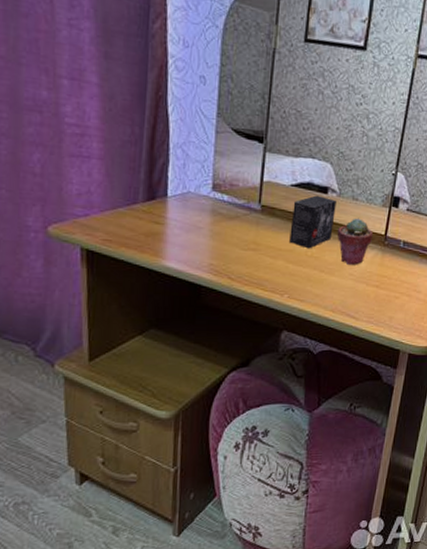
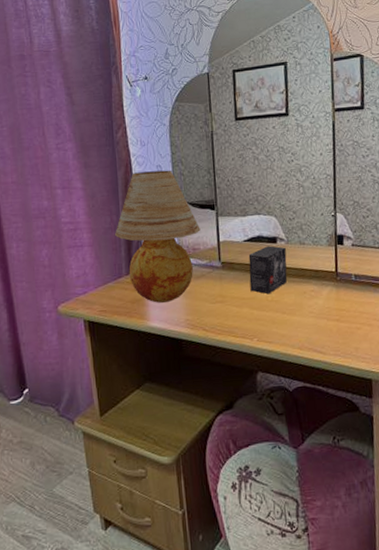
table lamp: none [133,78,243,241] -> present [114,170,201,303]
potted succulent: present [337,218,373,265] -> none [291,260,325,304]

